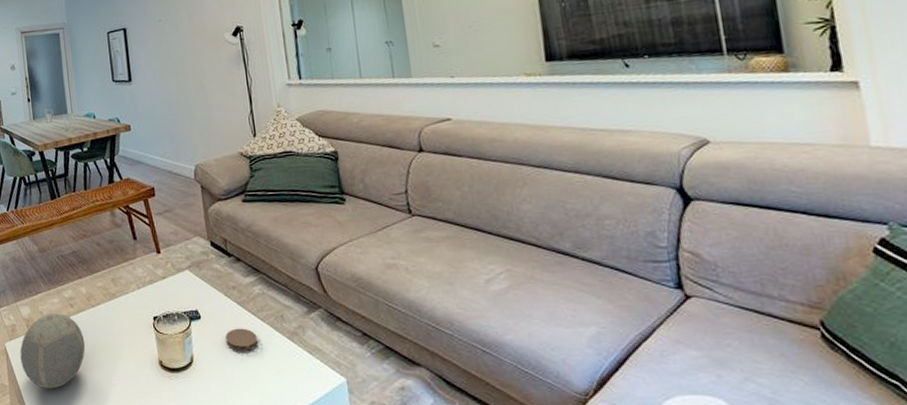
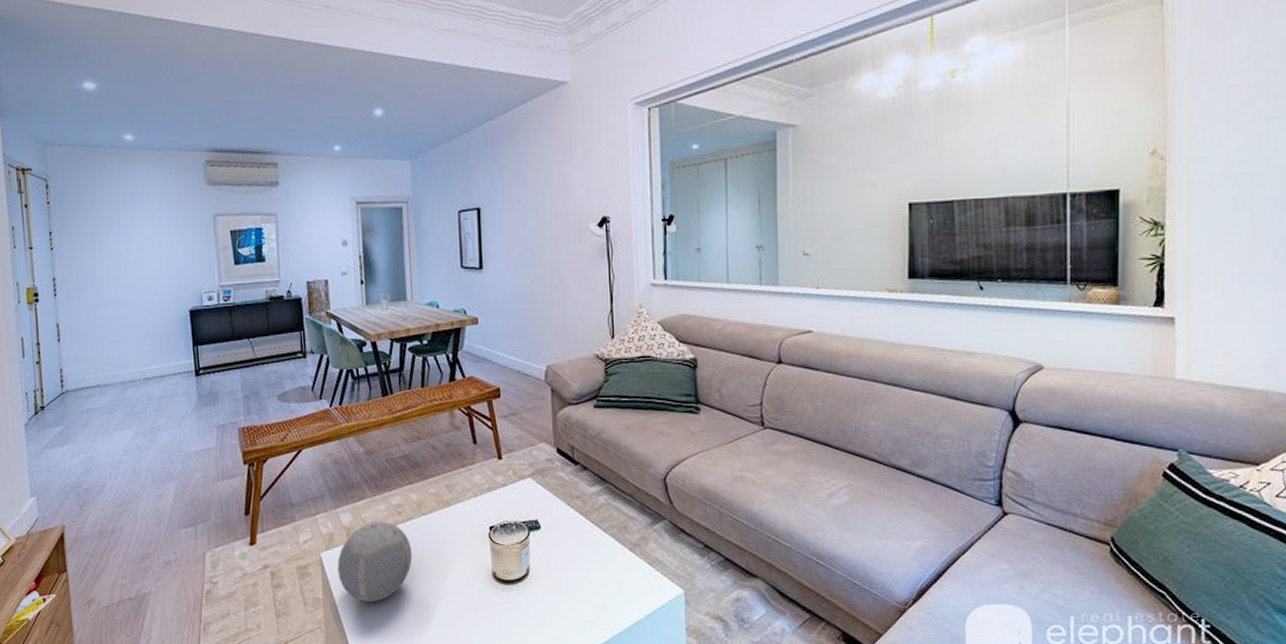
coaster: present [225,328,258,351] -> none [565,539,598,563]

